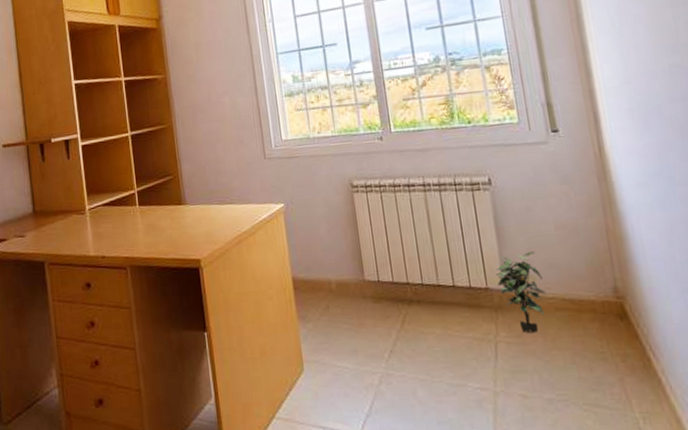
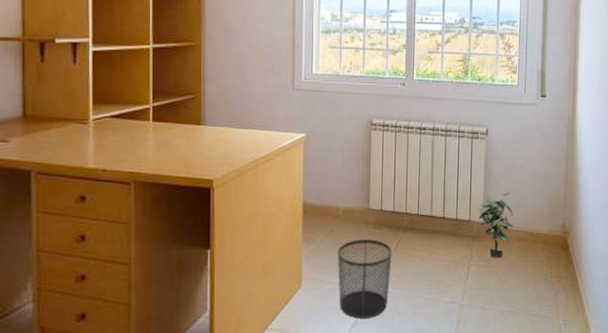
waste bin: none [336,315,404,408] -> present [337,239,392,319]

